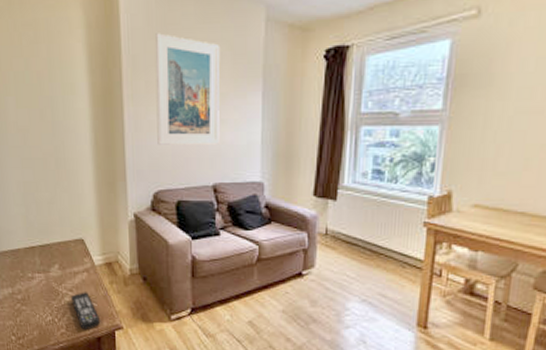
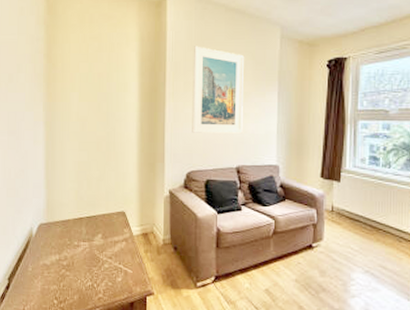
remote control: present [71,292,101,330] -> none [110,259,135,296]

